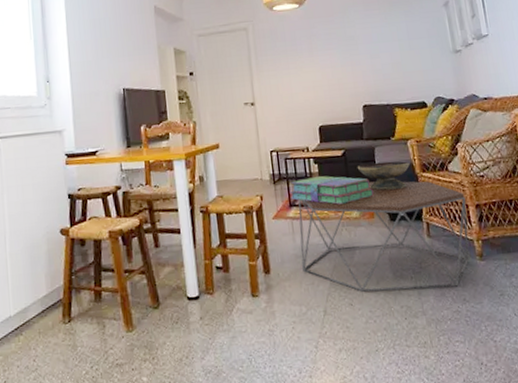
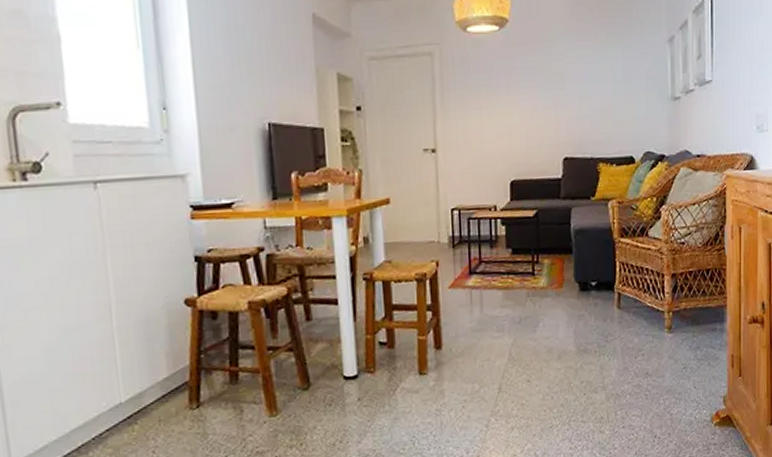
stack of books: present [289,176,374,205] -> none [470,239,565,273]
coffee table: present [298,181,469,292] -> none [478,247,663,368]
decorative bowl: present [357,161,410,190] -> none [549,224,608,257]

